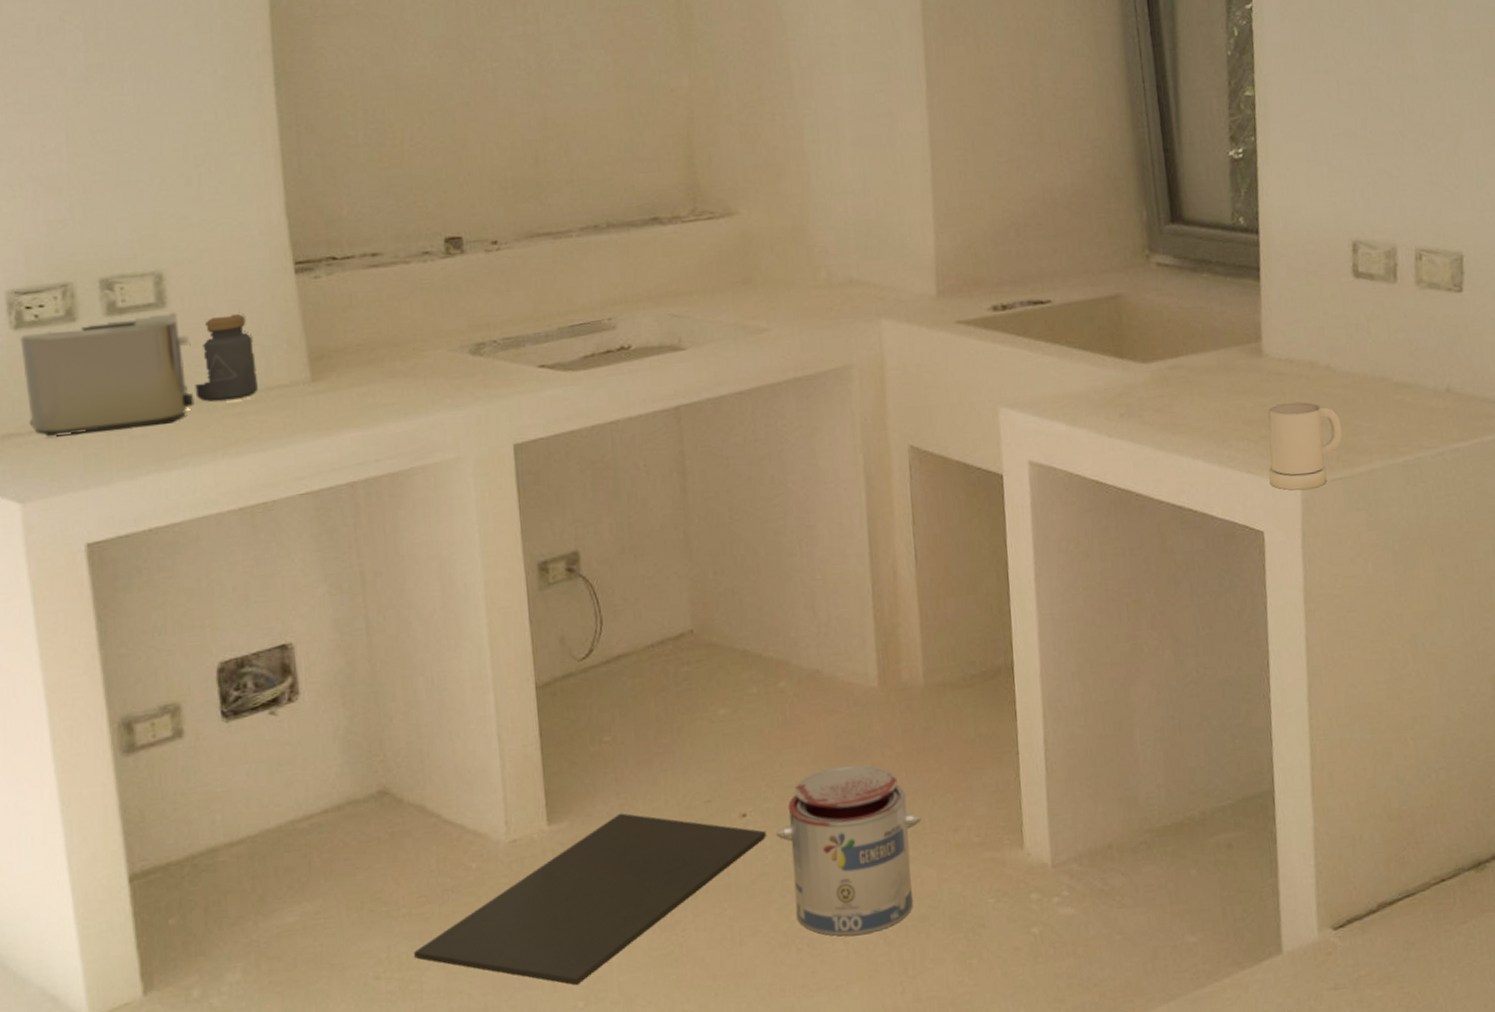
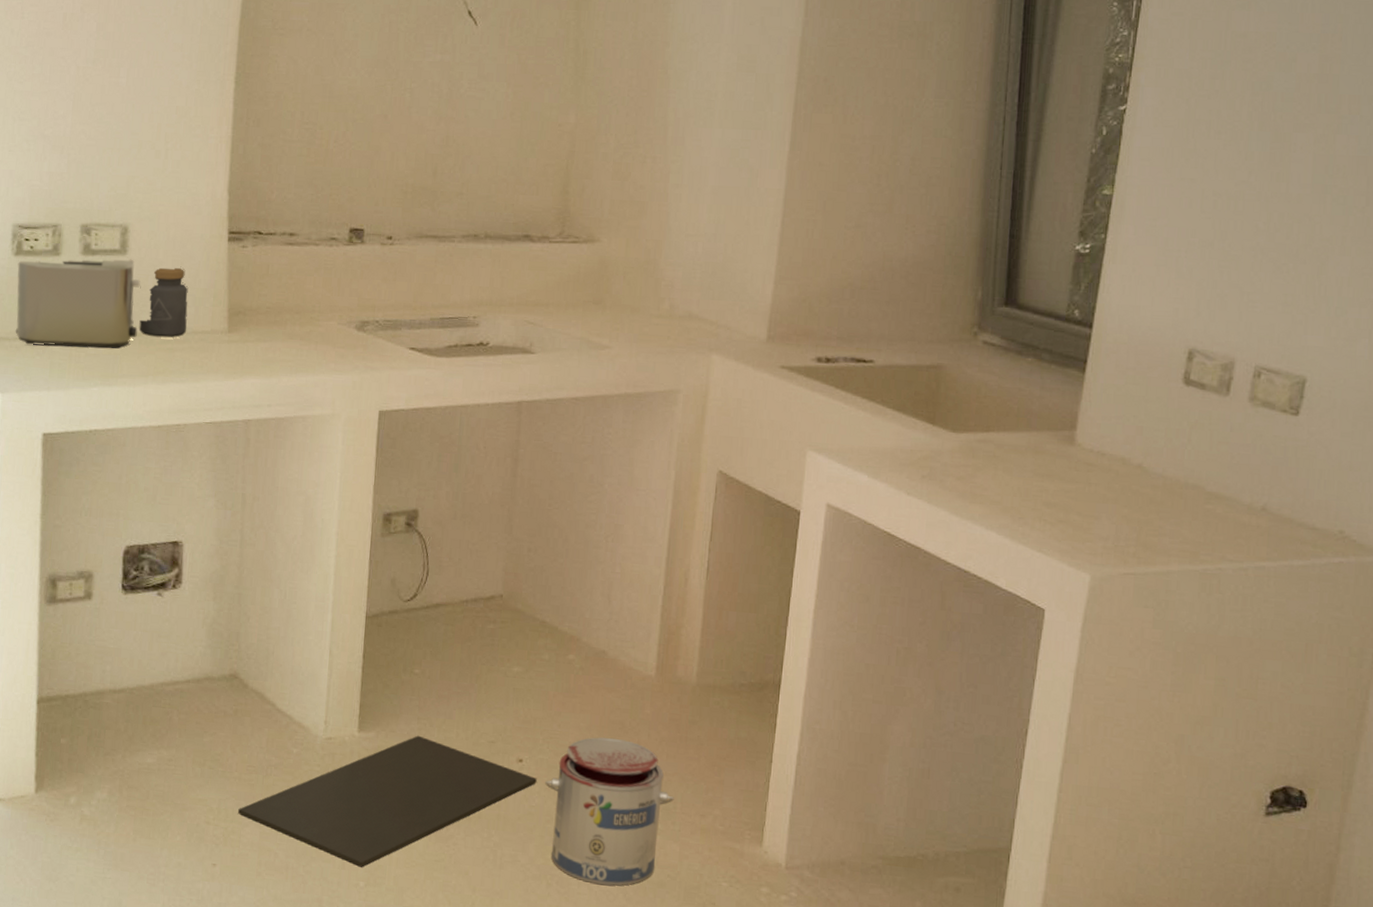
mug: present [1268,401,1343,491] -> none [1059,492,1144,579]

